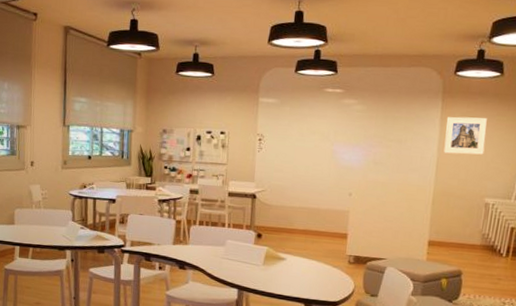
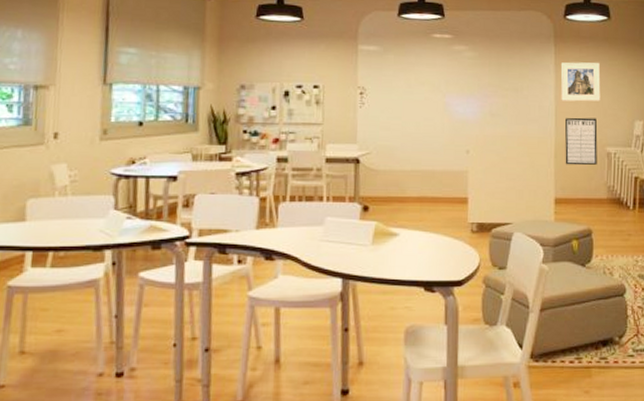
writing board: none [441,169,478,214] -> present [564,117,598,166]

